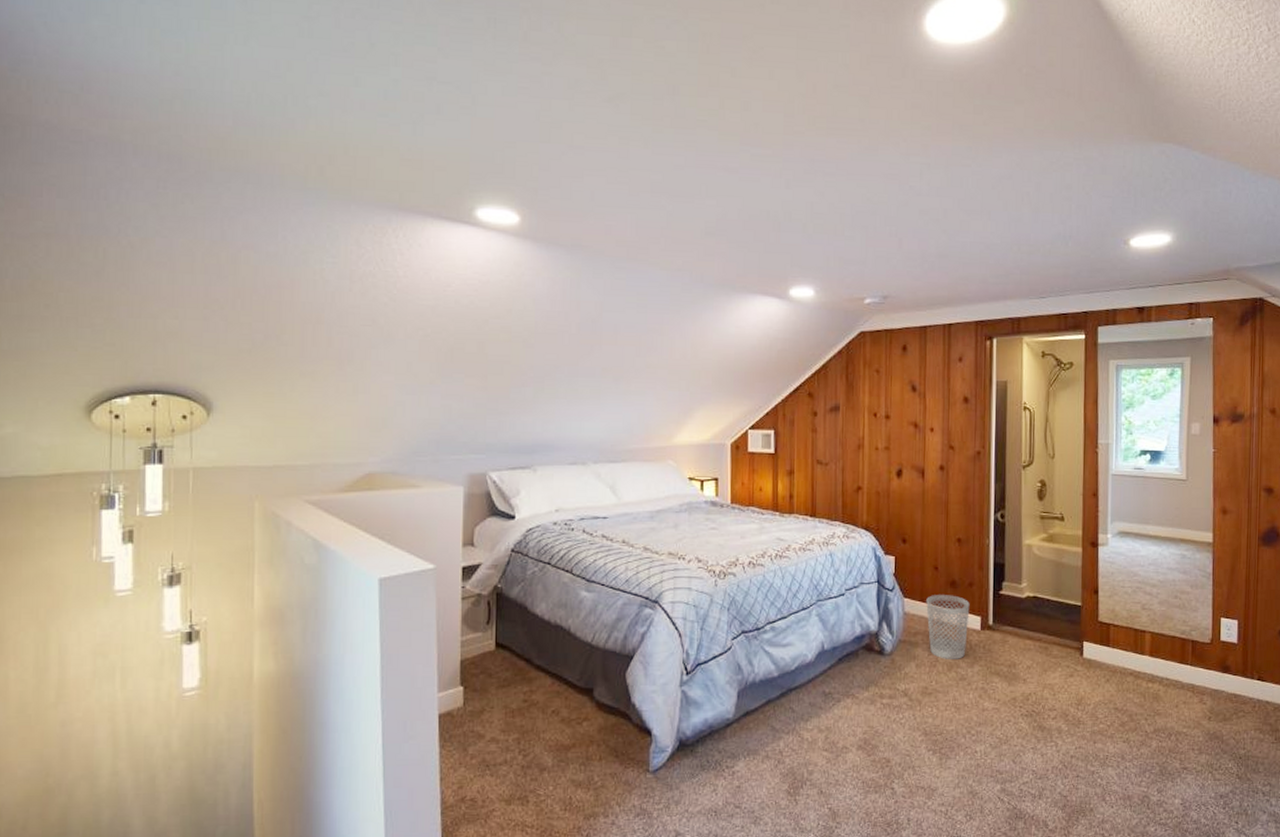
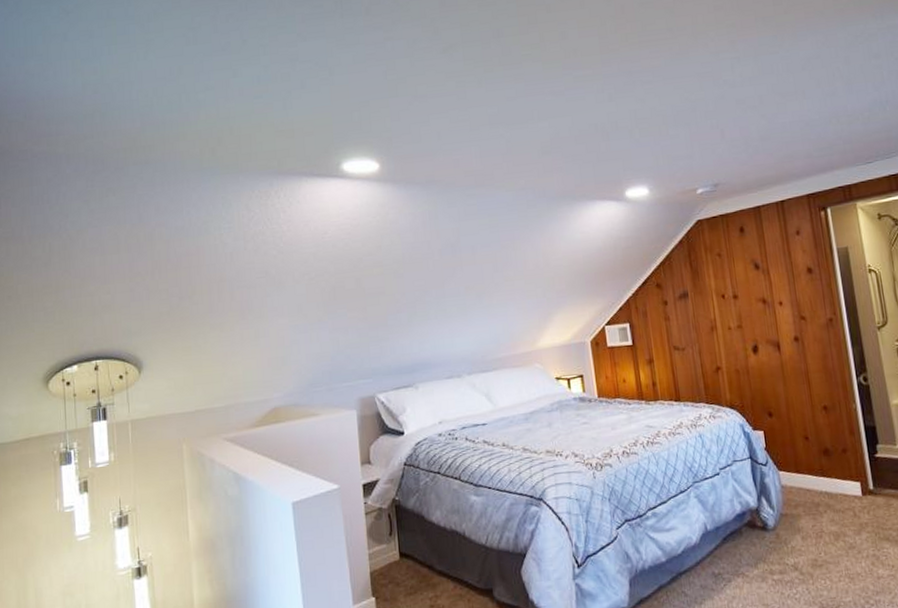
wastebasket: present [926,595,970,659] -> none [801,463,851,529]

